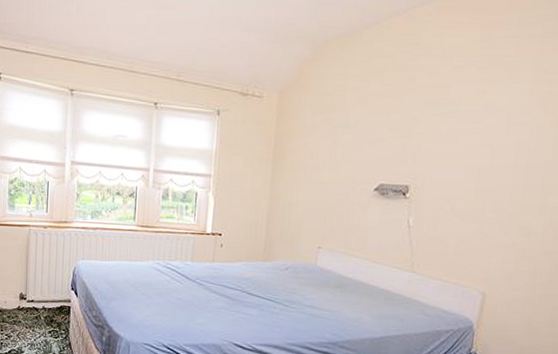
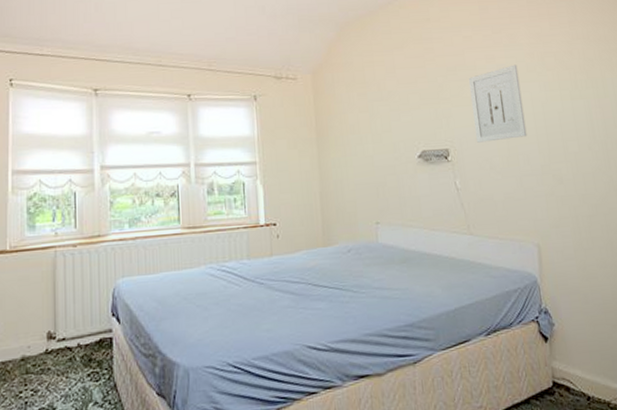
wall art: none [441,103,510,184] -> present [468,64,527,143]

